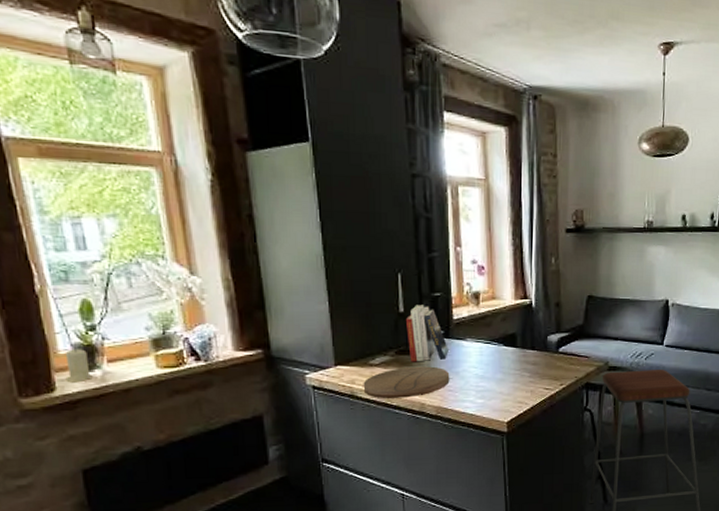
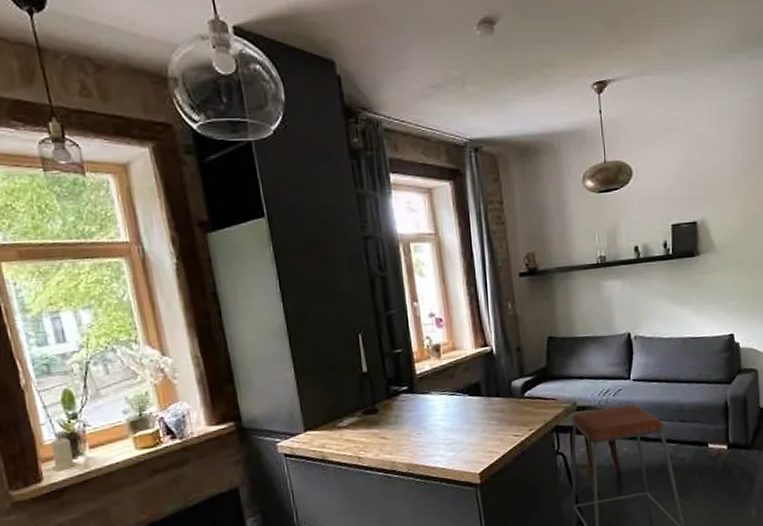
cutting board: present [363,366,450,399] -> none [333,423,418,461]
books: present [406,305,448,362] -> none [370,362,415,421]

